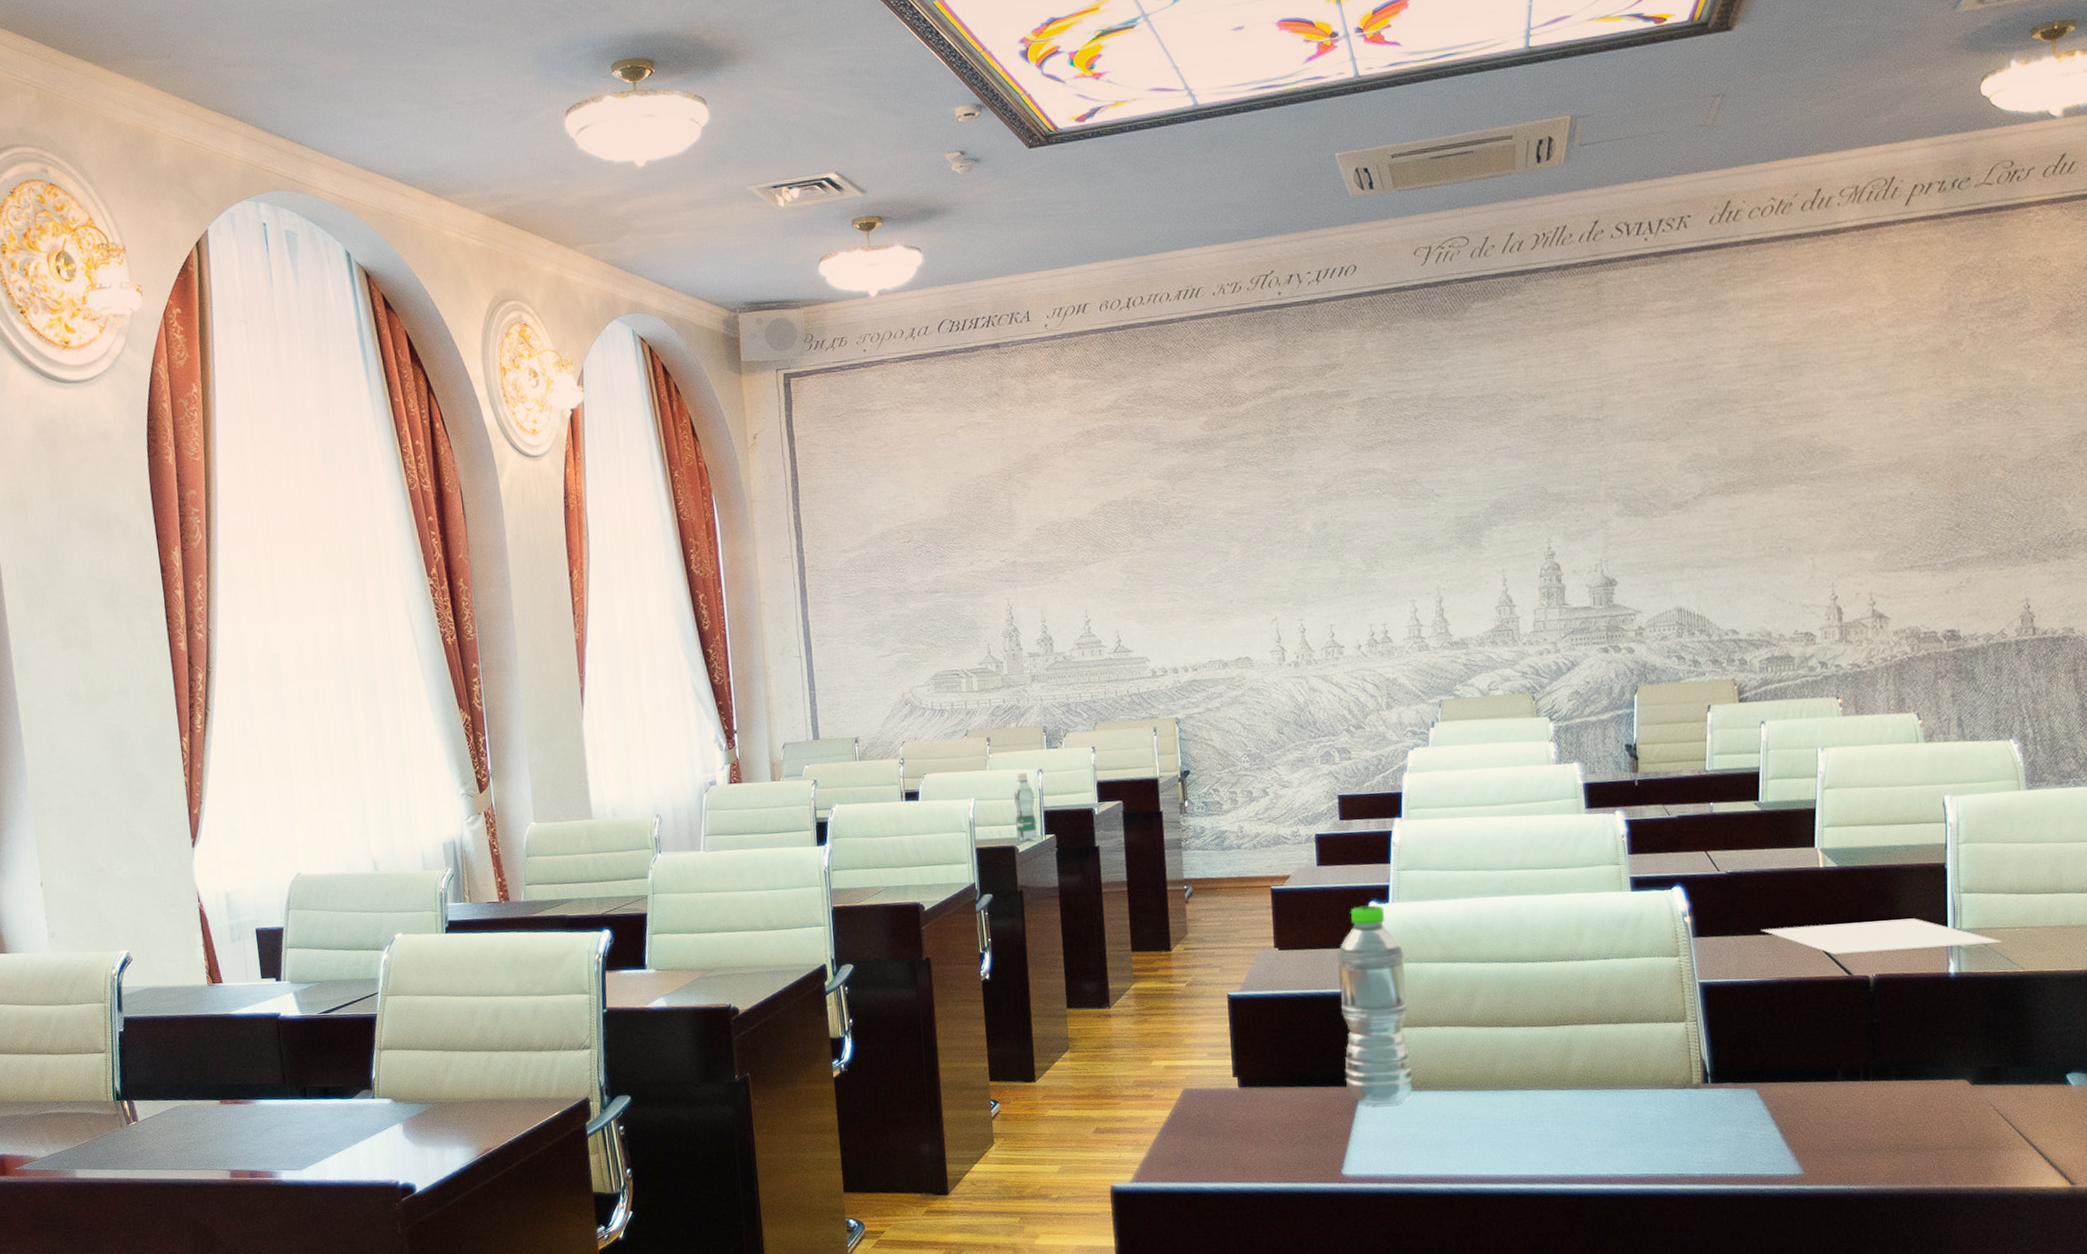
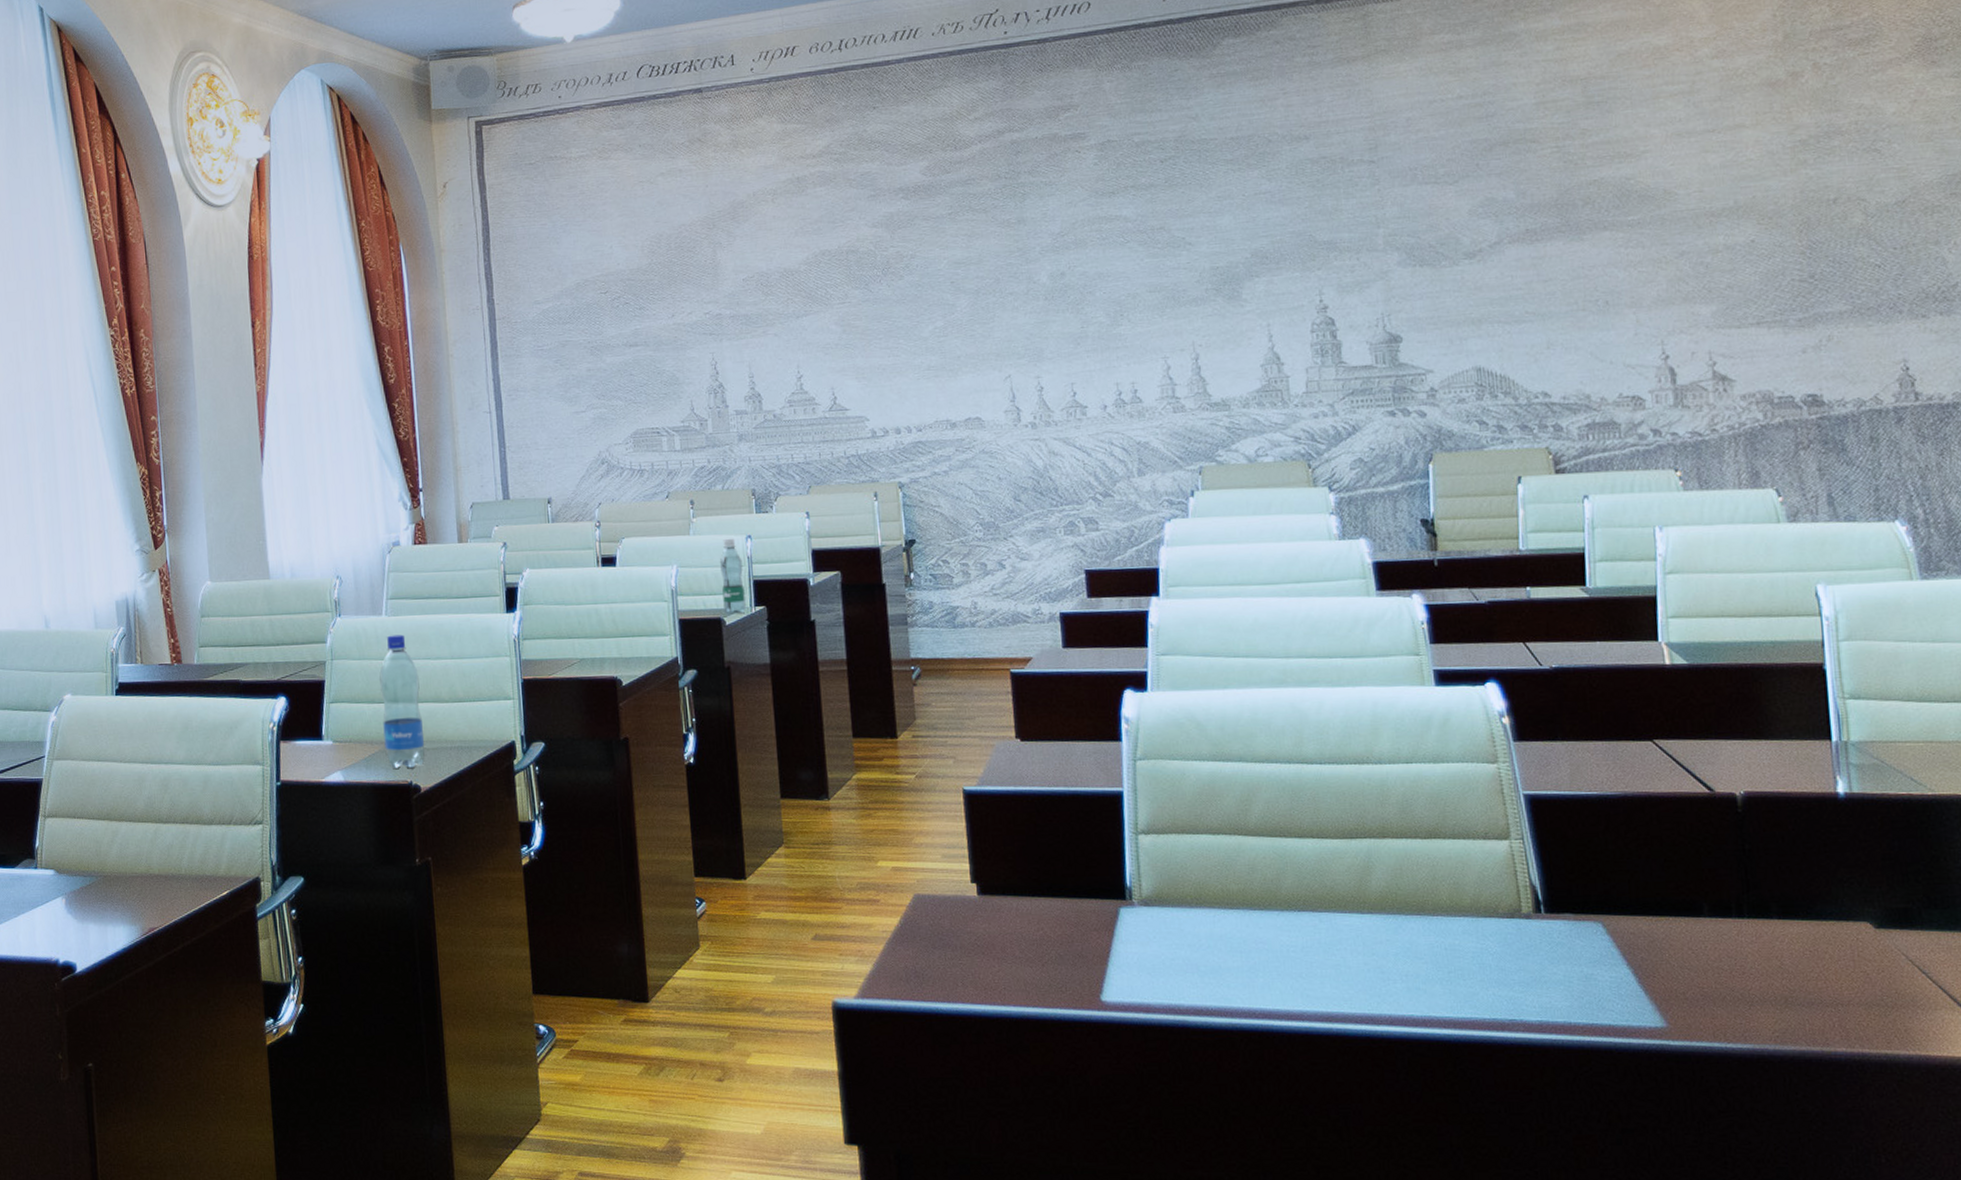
bottle: none [698,868,742,994] -> present [379,634,425,770]
water bottle: present [1337,905,1413,1106] -> none [1088,693,1183,923]
paper sheet: present [1761,918,2002,955] -> none [1597,727,1903,767]

